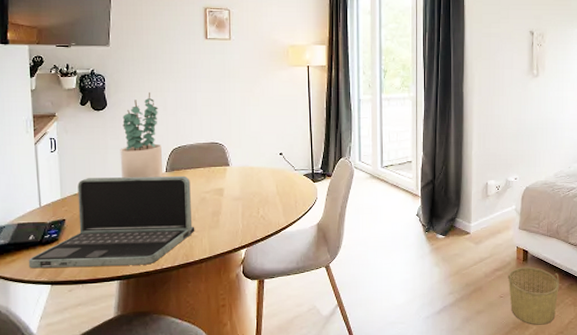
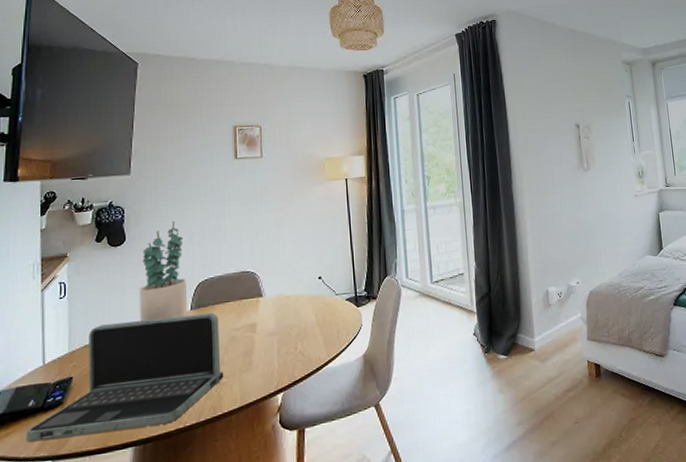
basket: present [508,267,559,325] -> none [581,383,640,454]

